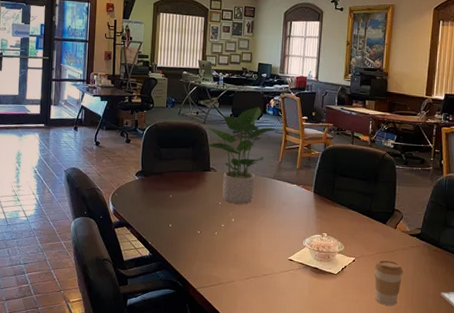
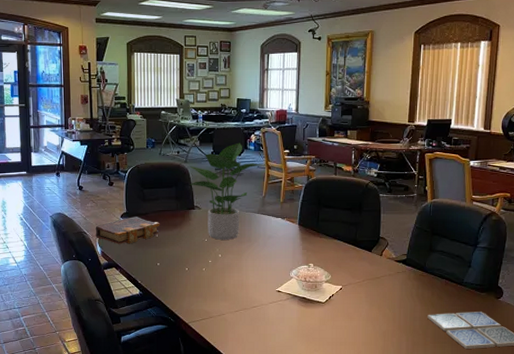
book: none [109,175,175,204] -> present [95,217,160,244]
coffee cup: present [374,260,404,305] -> none [361,287,390,329]

